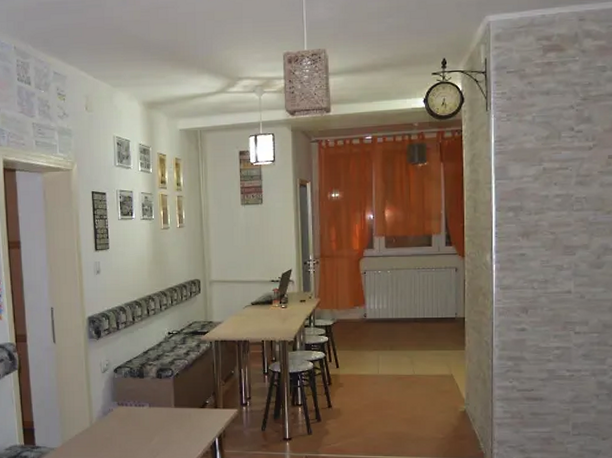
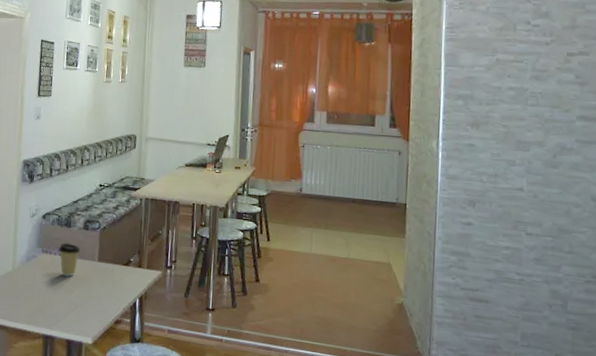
coffee cup: none [134,393,156,425] -> present [59,242,81,277]

